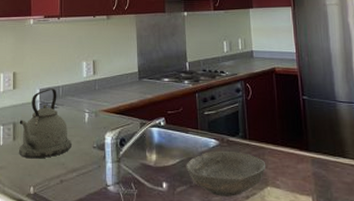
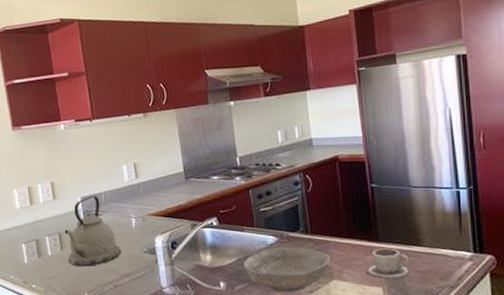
cup: none [297,158,338,188] -> present [365,248,411,279]

